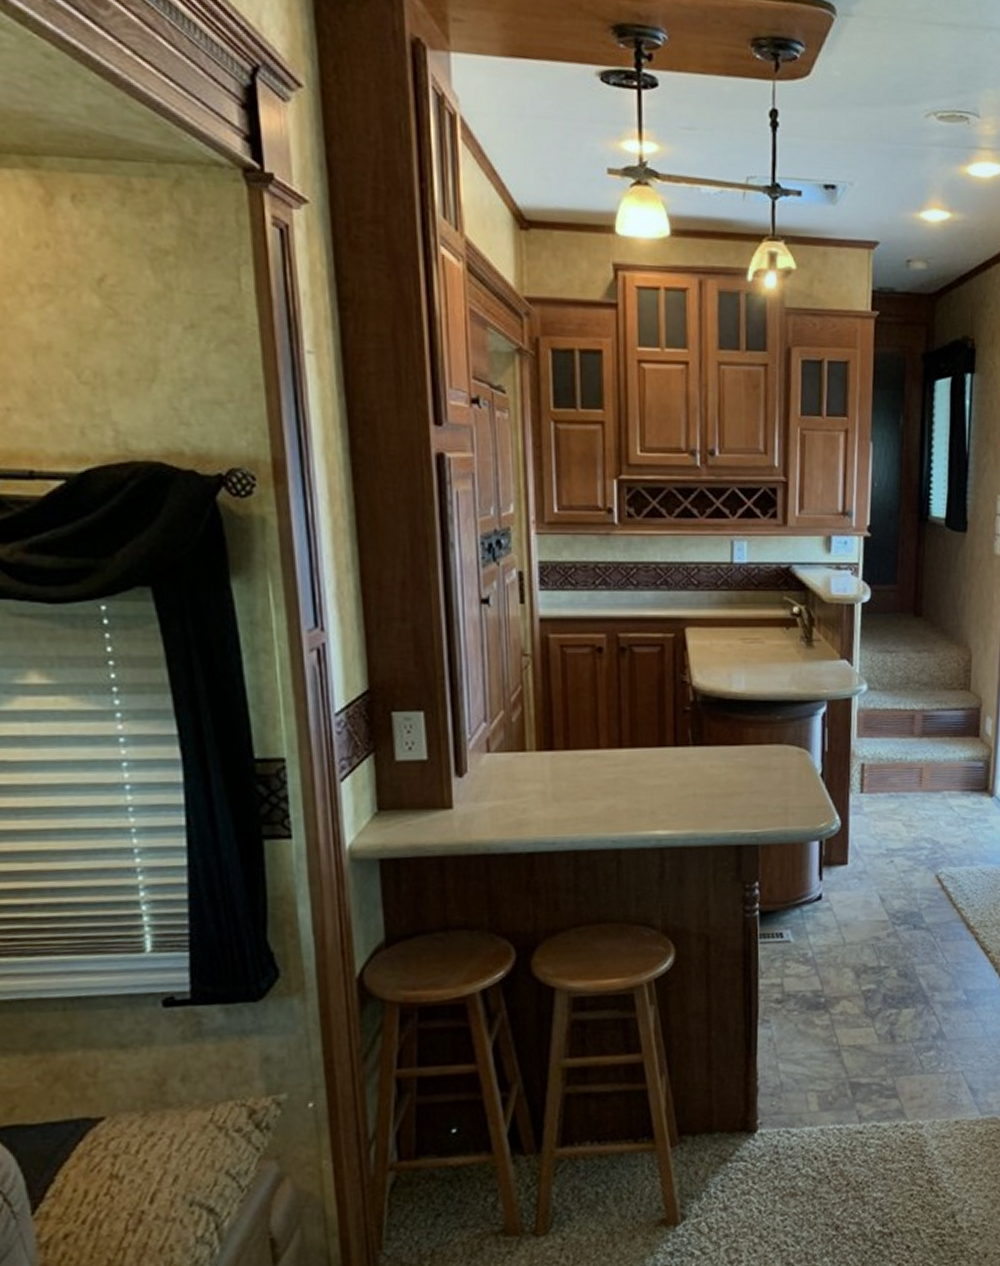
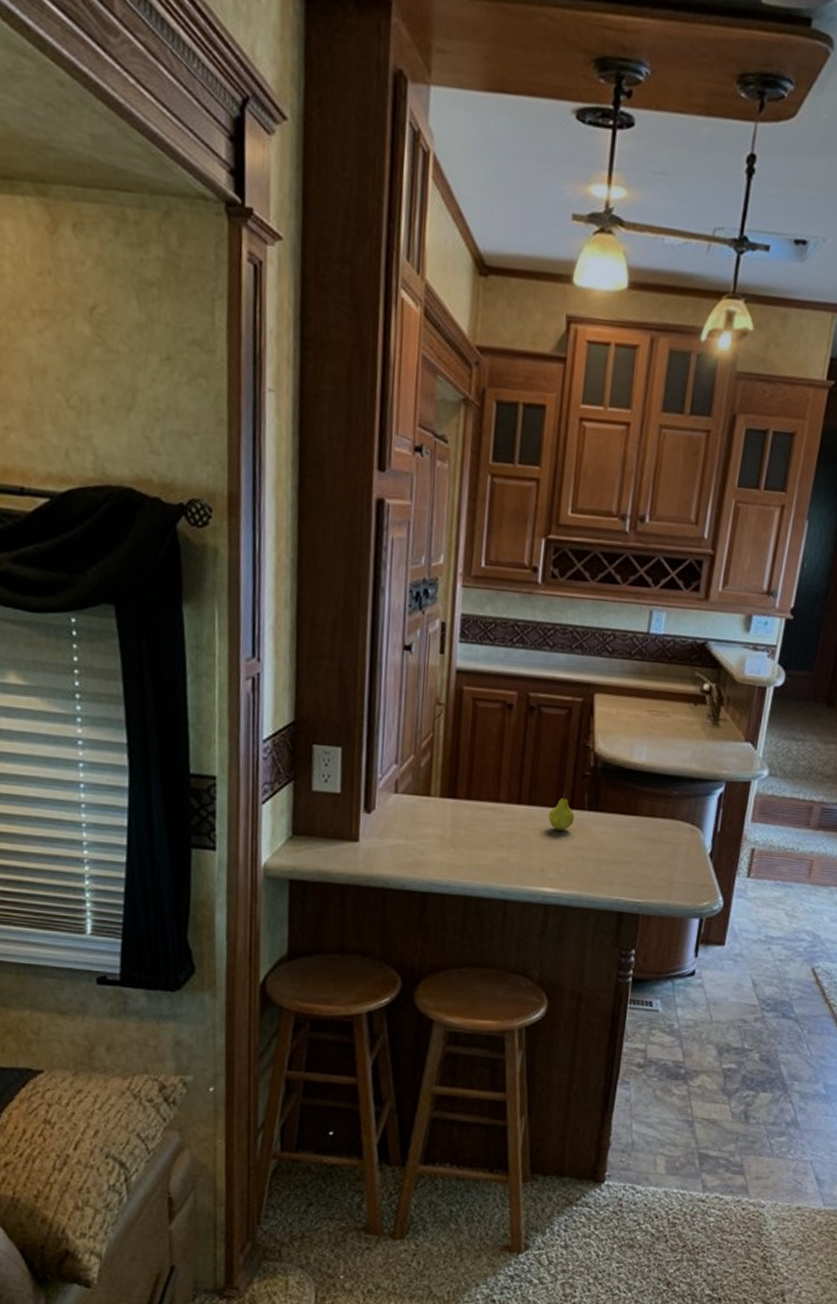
fruit: none [653,725,680,770] -> present [549,787,575,831]

